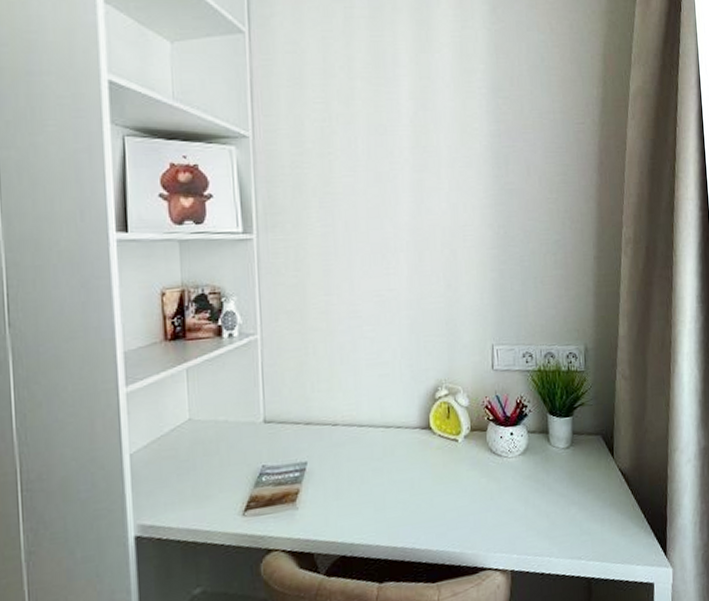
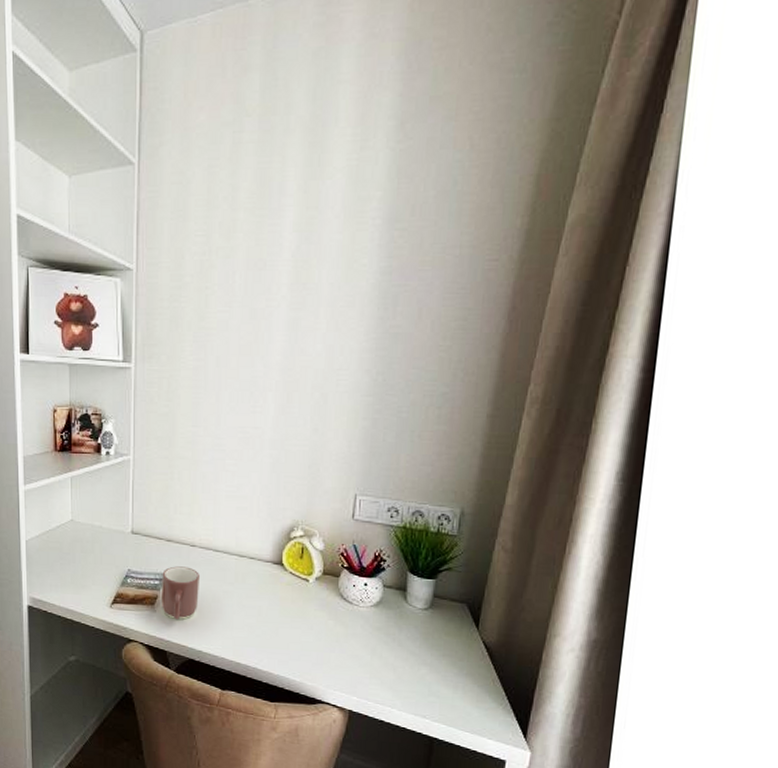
mug: none [302,449,346,514] -> present [162,566,201,620]

